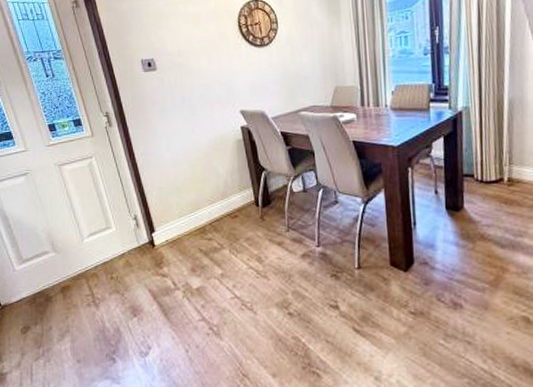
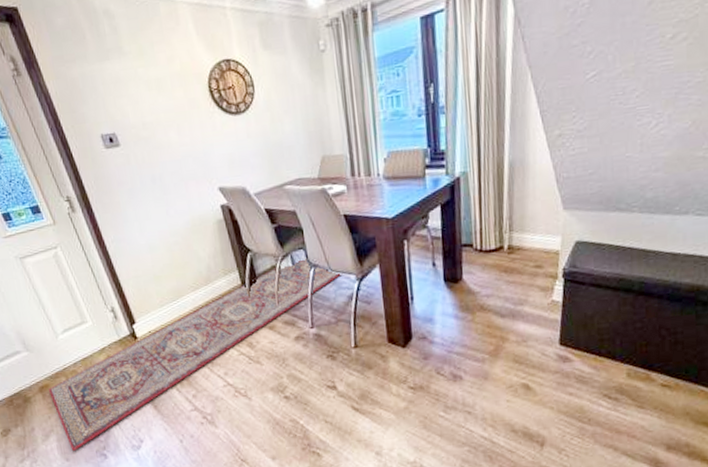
rug: none [70,180,350,354] -> present [49,259,343,452]

